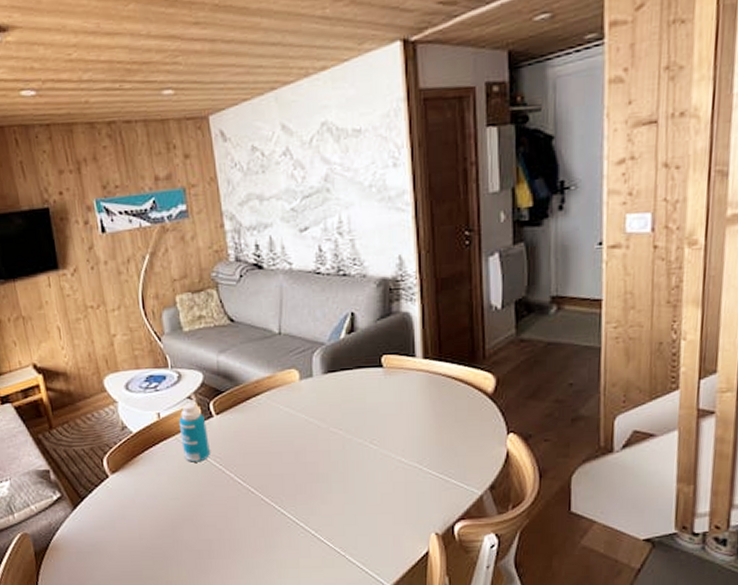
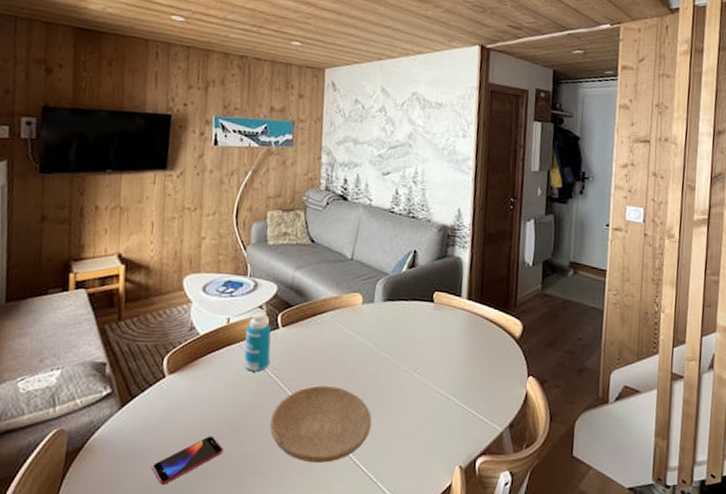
smartphone: none [116,527,181,573] -> present [152,436,223,485]
plate: none [222,468,331,543] -> present [270,385,372,464]

